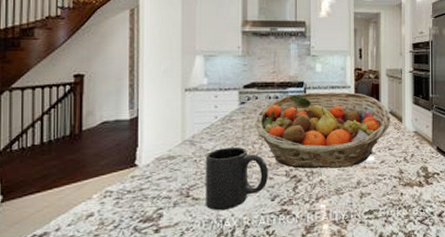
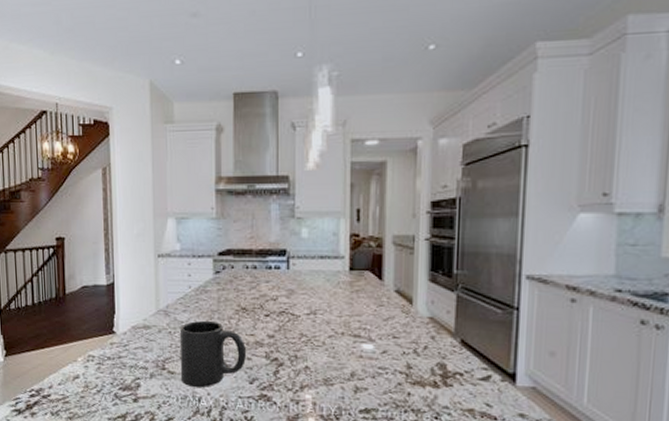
fruit basket: present [254,92,391,169] -> none [230,262,397,355]

